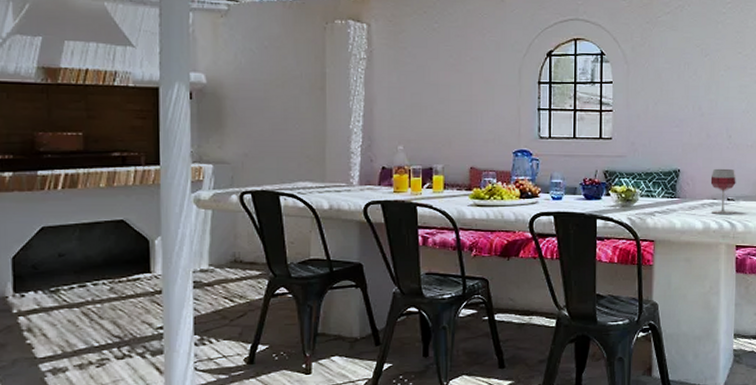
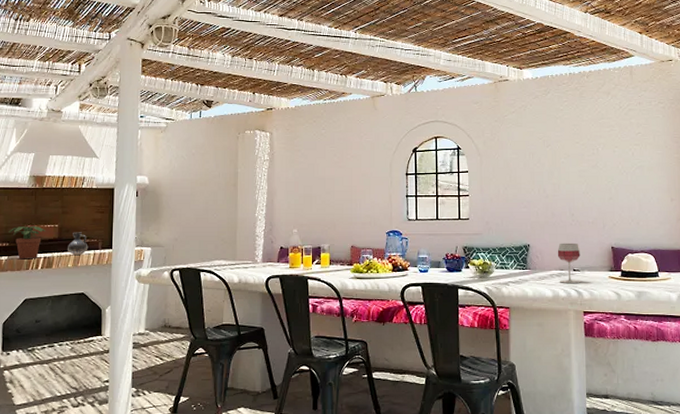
potted plant: none [12,134,65,177] -> present [9,226,45,260]
ceramic jug: none [96,142,127,173] -> present [67,232,88,256]

